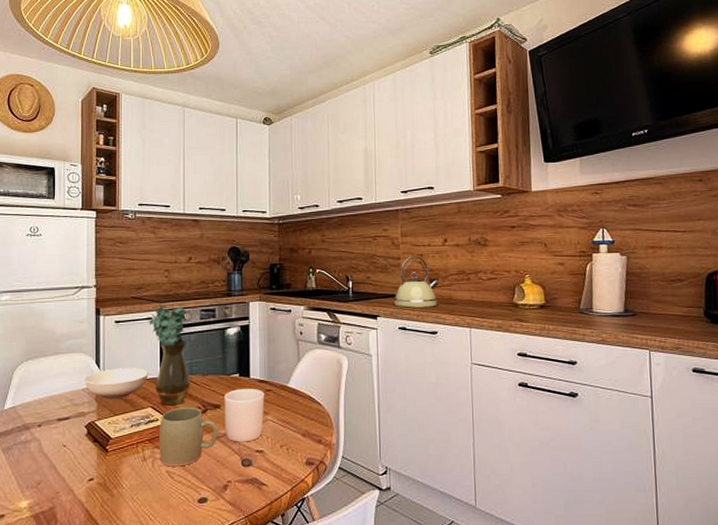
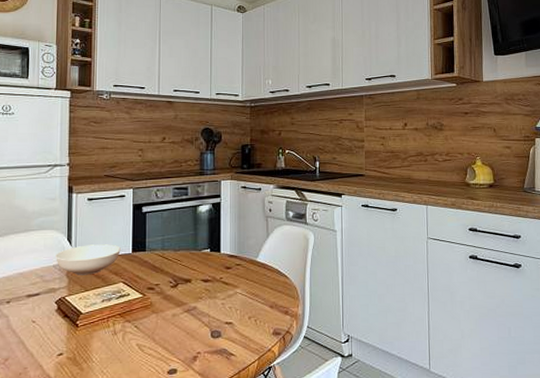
vase: present [149,302,190,406] -> none [122,180,162,281]
mug: present [158,407,219,467] -> none [129,281,189,340]
mug: present [224,388,265,442] -> none [195,262,235,315]
kettle: present [393,256,440,309] -> none [356,138,400,187]

